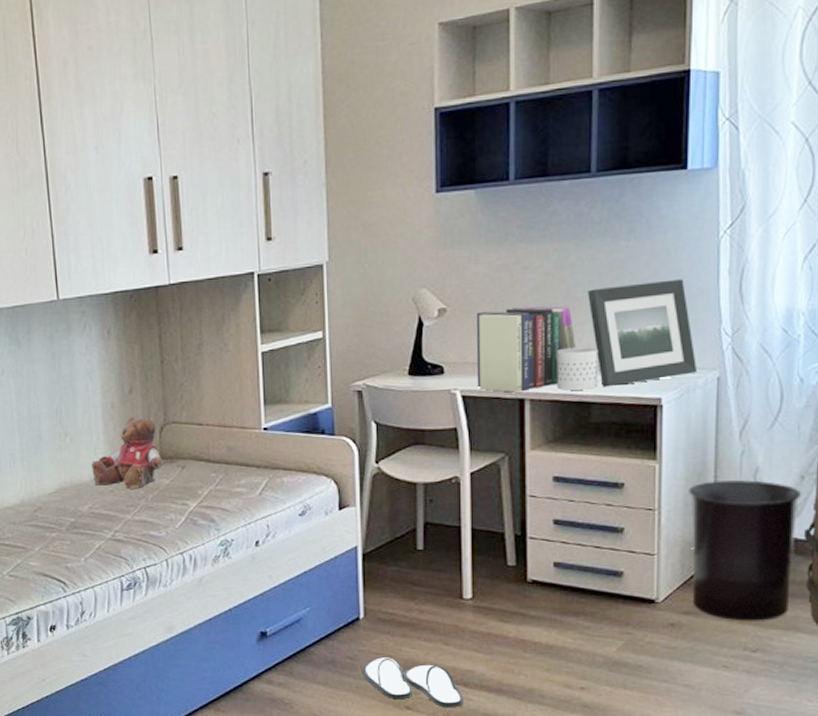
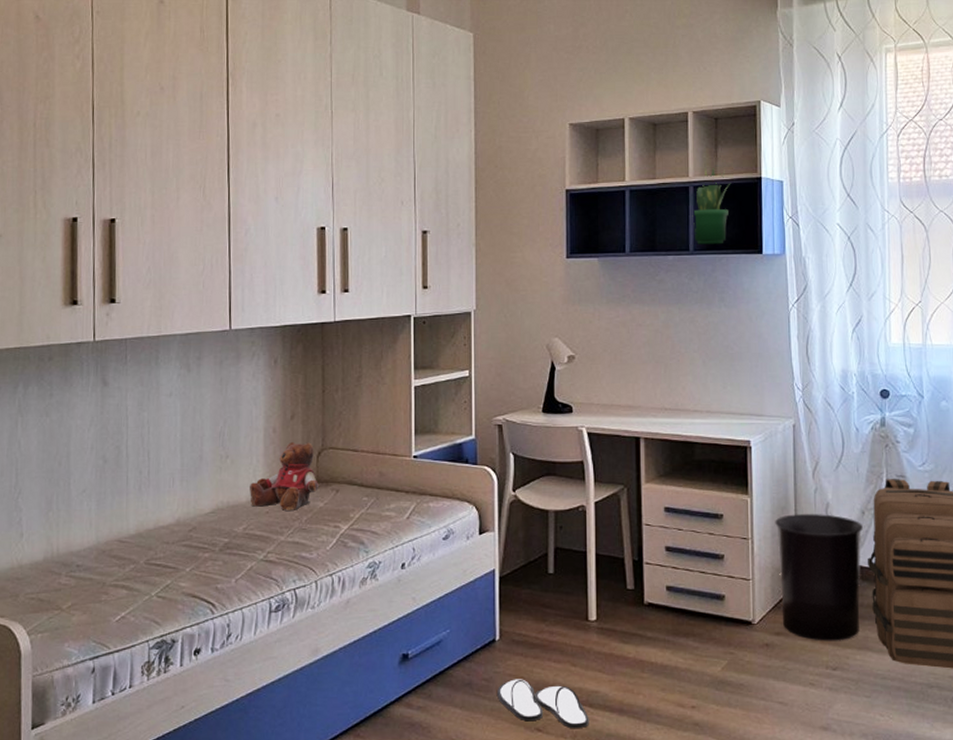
books: present [476,306,575,393] -> none [599,357,680,431]
mug: present [557,347,599,392] -> none [665,394,700,432]
picture frame: present [588,279,698,387] -> none [689,341,778,429]
planter: none [596,62,649,164] -> present [692,167,731,245]

